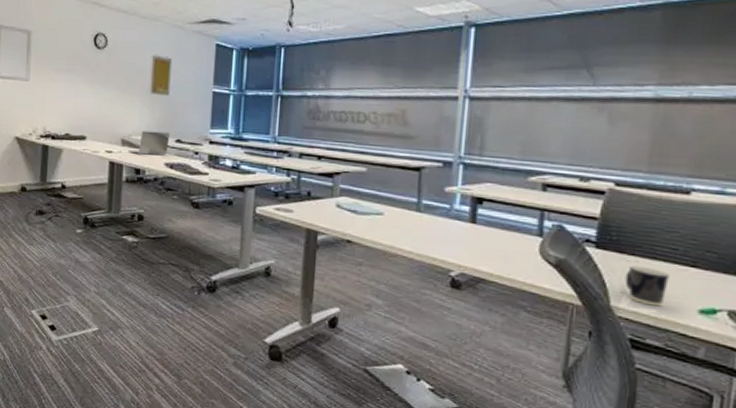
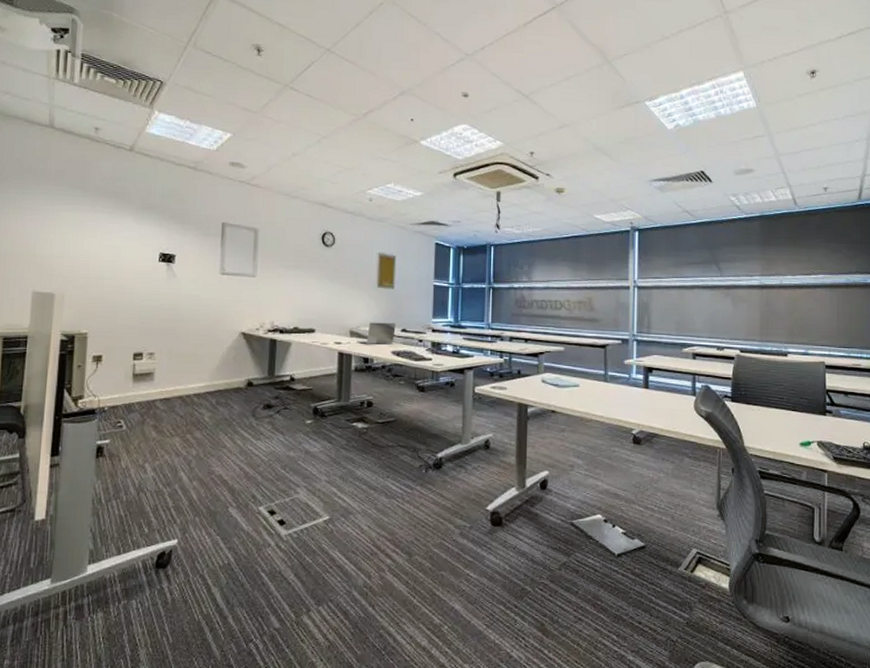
mug: present [625,265,670,307] -> none [752,413,780,443]

